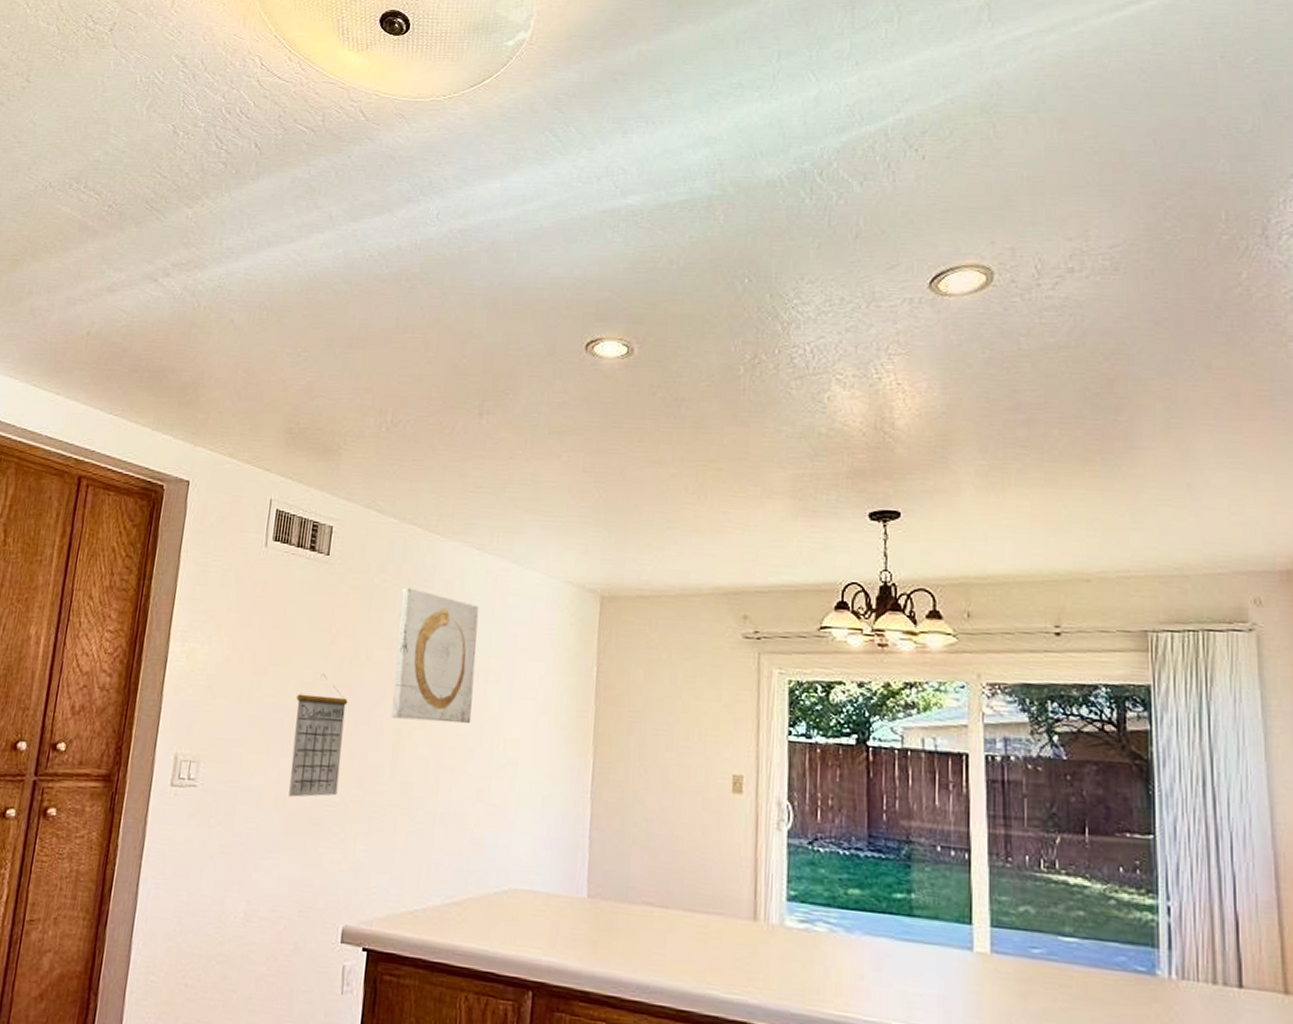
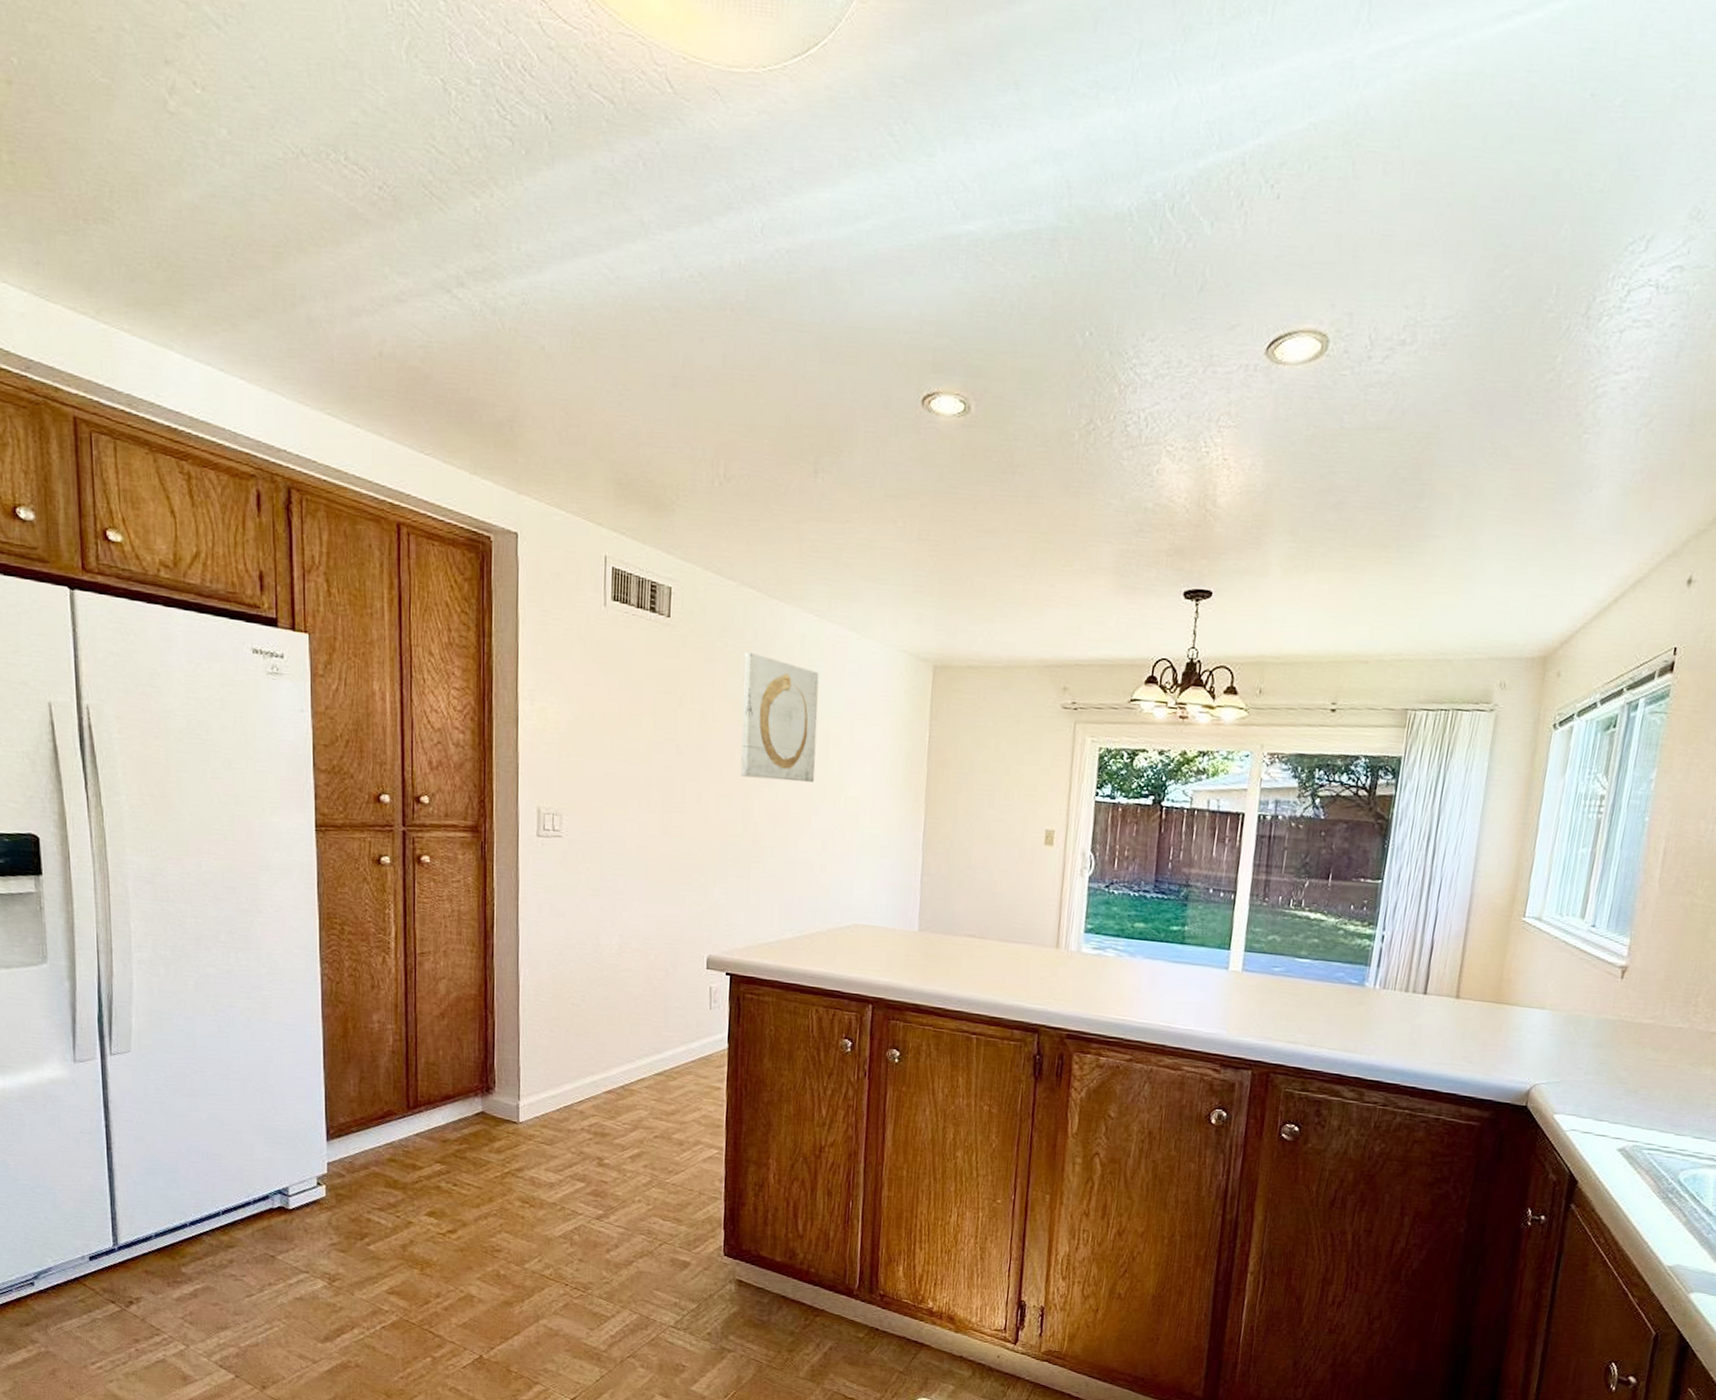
calendar: present [289,673,348,797] -> none [649,734,699,847]

